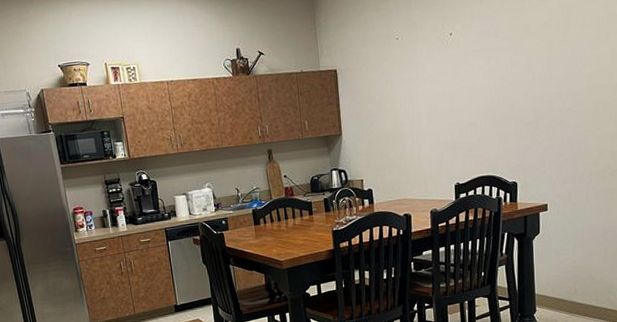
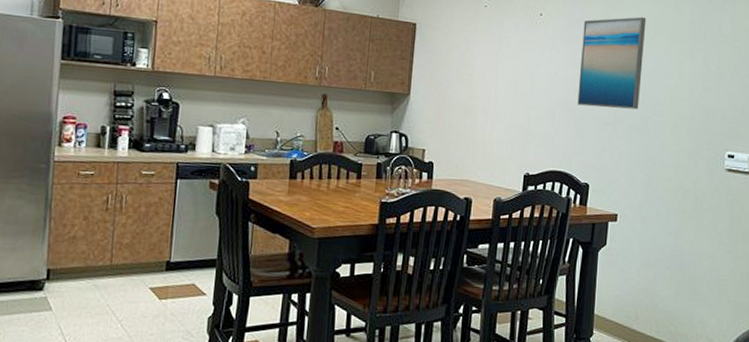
wall art: none [493,12,558,112] -> present [577,16,647,110]

